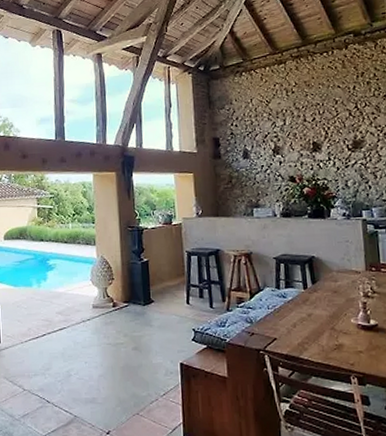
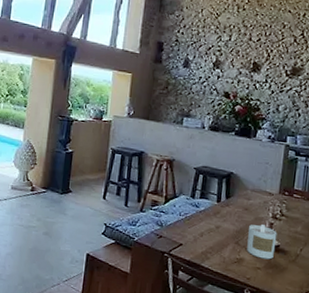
candle: none [342,305,374,341] -> present [247,225,277,260]

